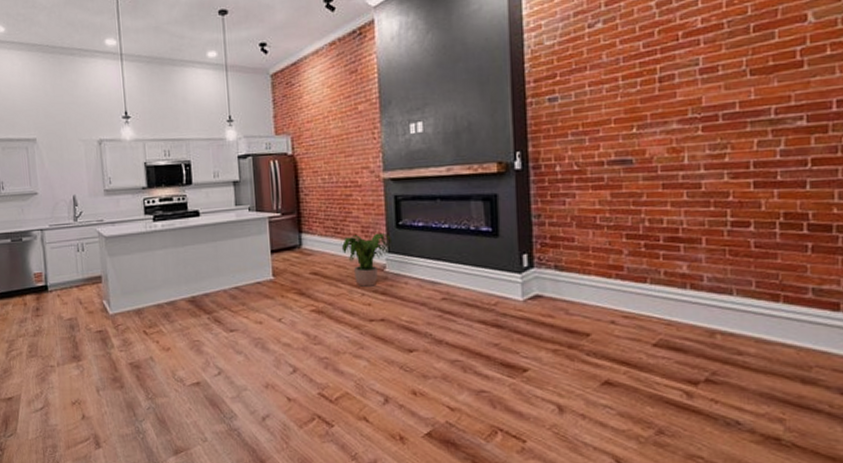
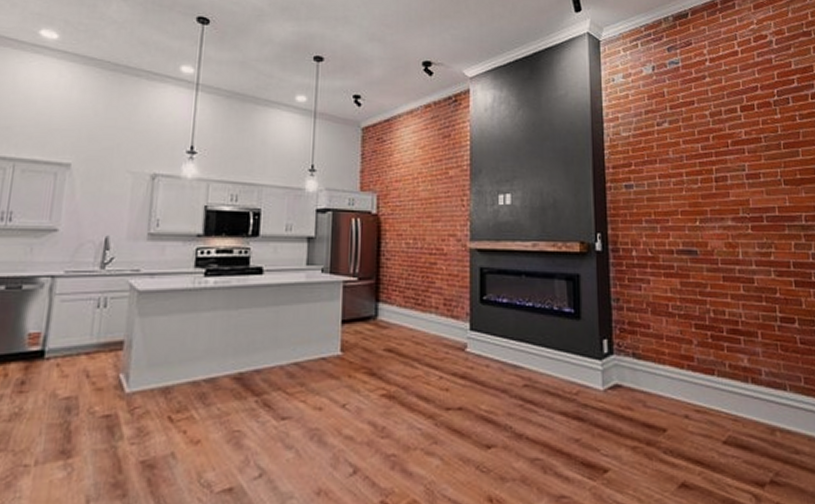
potted plant: present [341,232,391,287] -> none [421,307,474,368]

